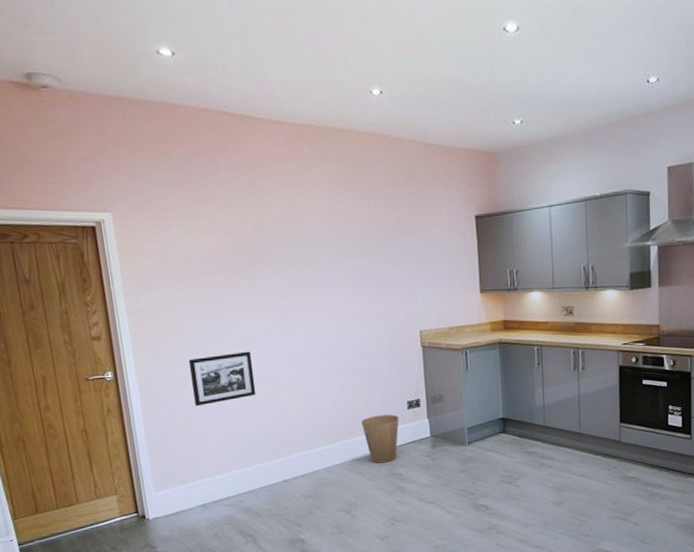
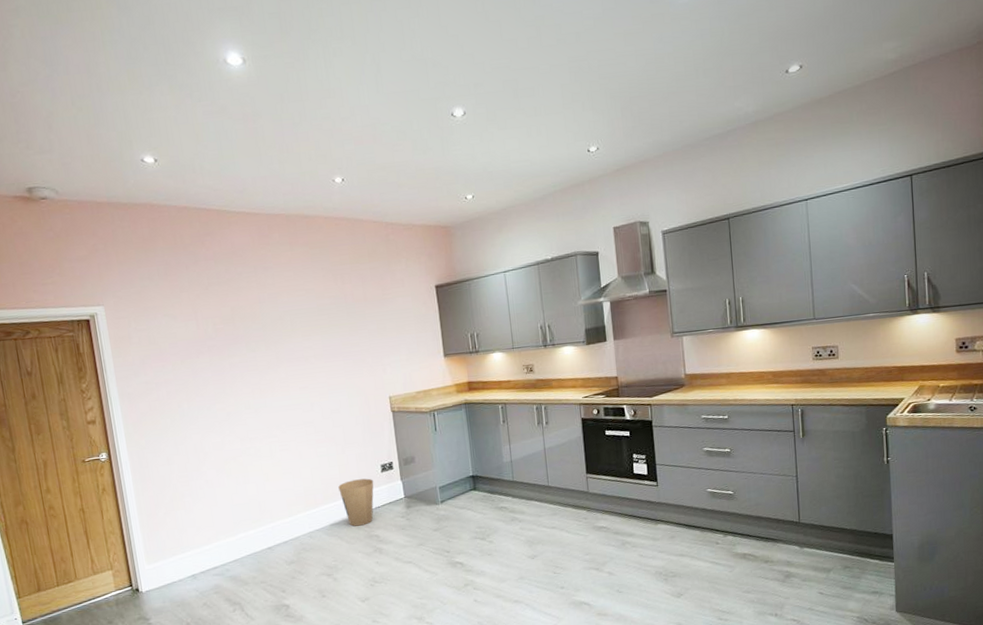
picture frame: present [188,351,256,407] -> none [175,426,239,481]

